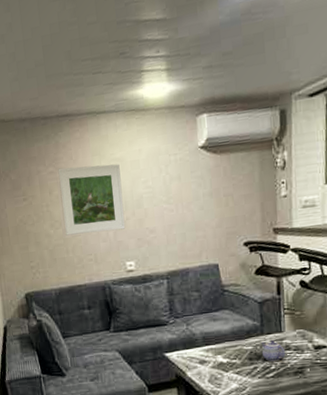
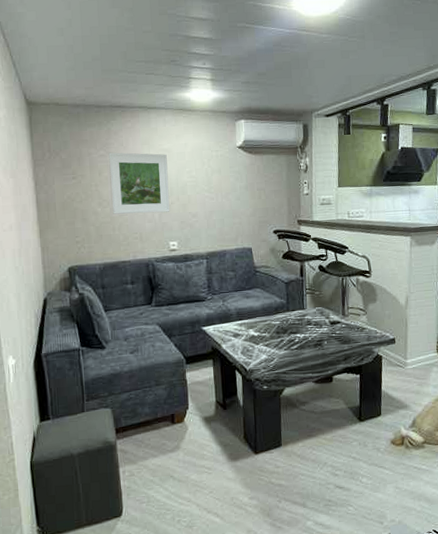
teapot: present [261,340,286,362] -> none [287,316,308,335]

